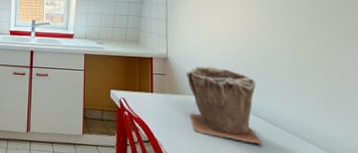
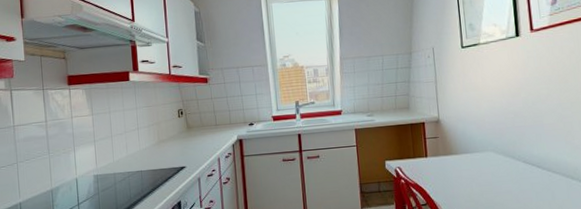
plant pot: present [186,66,263,145] -> none [458,122,533,189]

